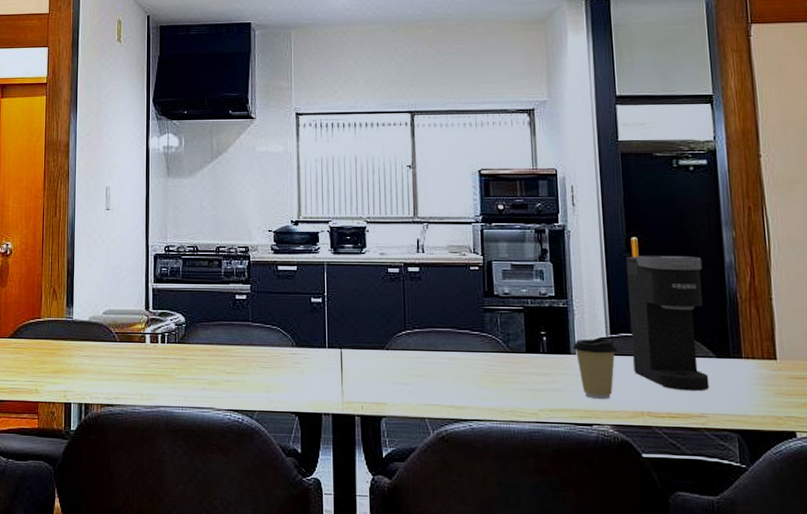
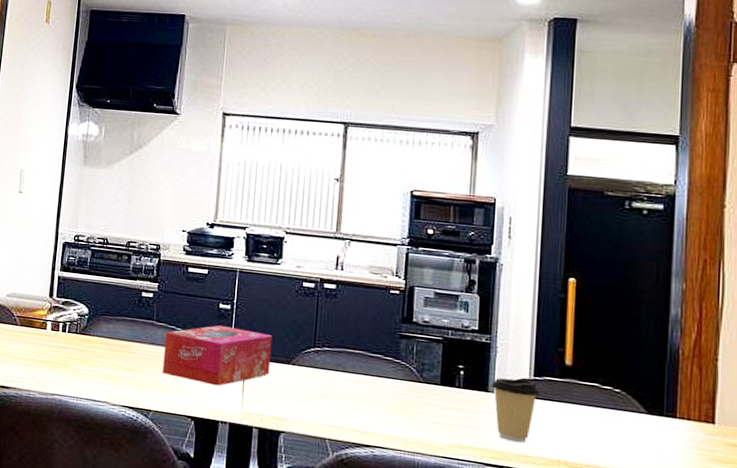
tissue box: none [262,319,366,379] -> present [162,325,273,386]
coffee maker: present [626,256,710,392] -> none [555,298,645,447]

